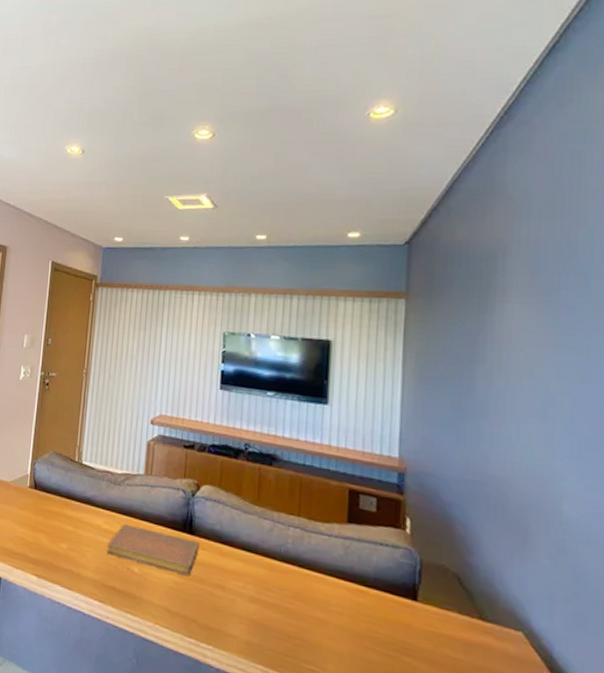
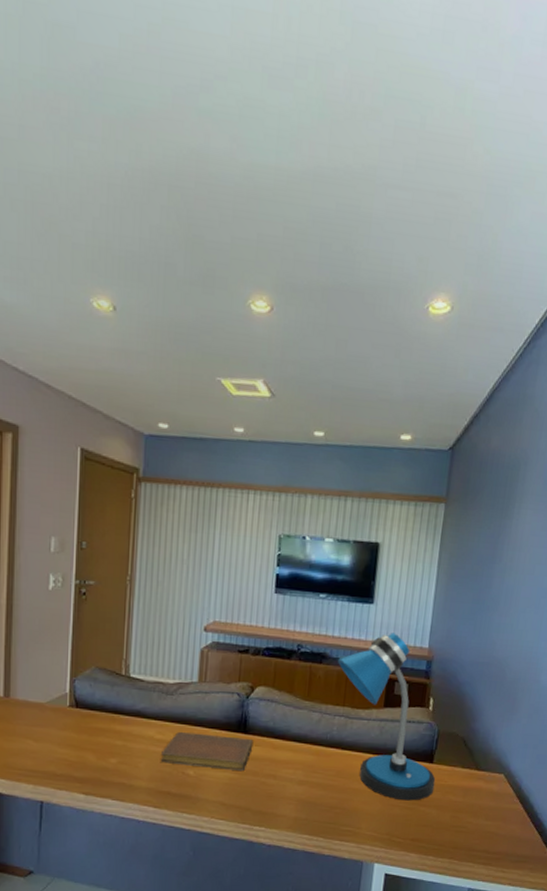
desk lamp: none [289,437,423,648] -> present [337,632,436,801]

